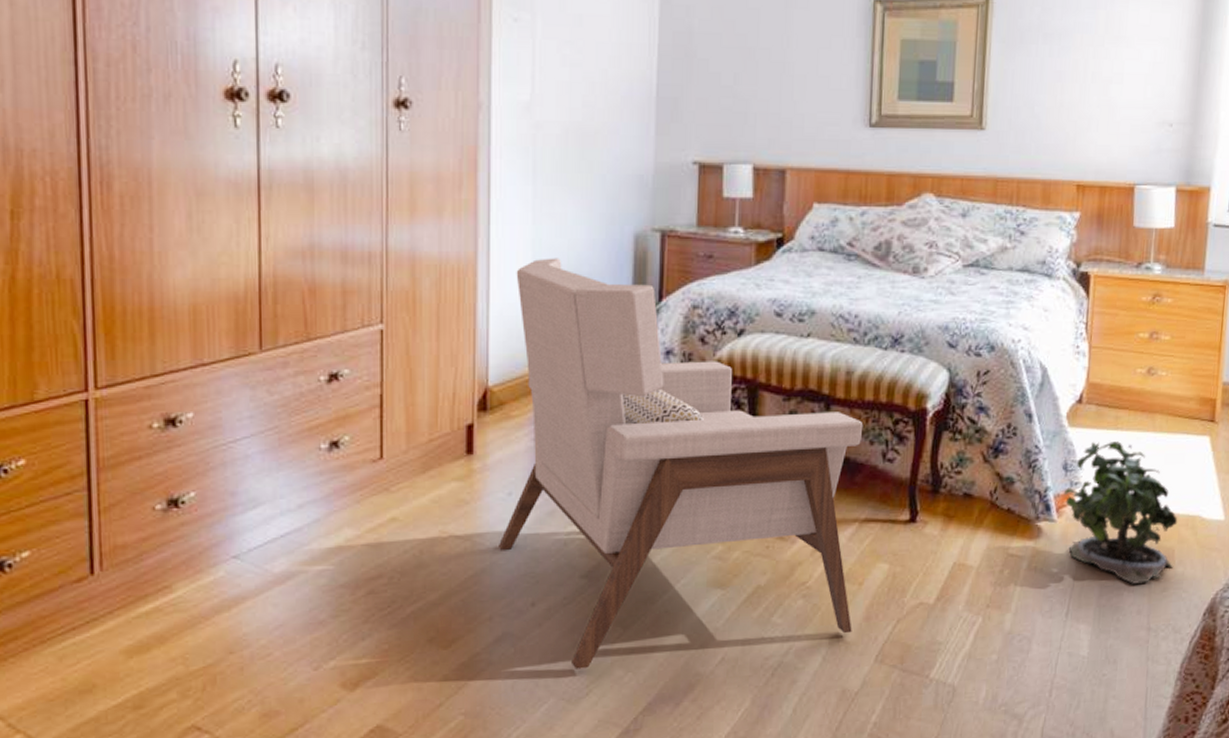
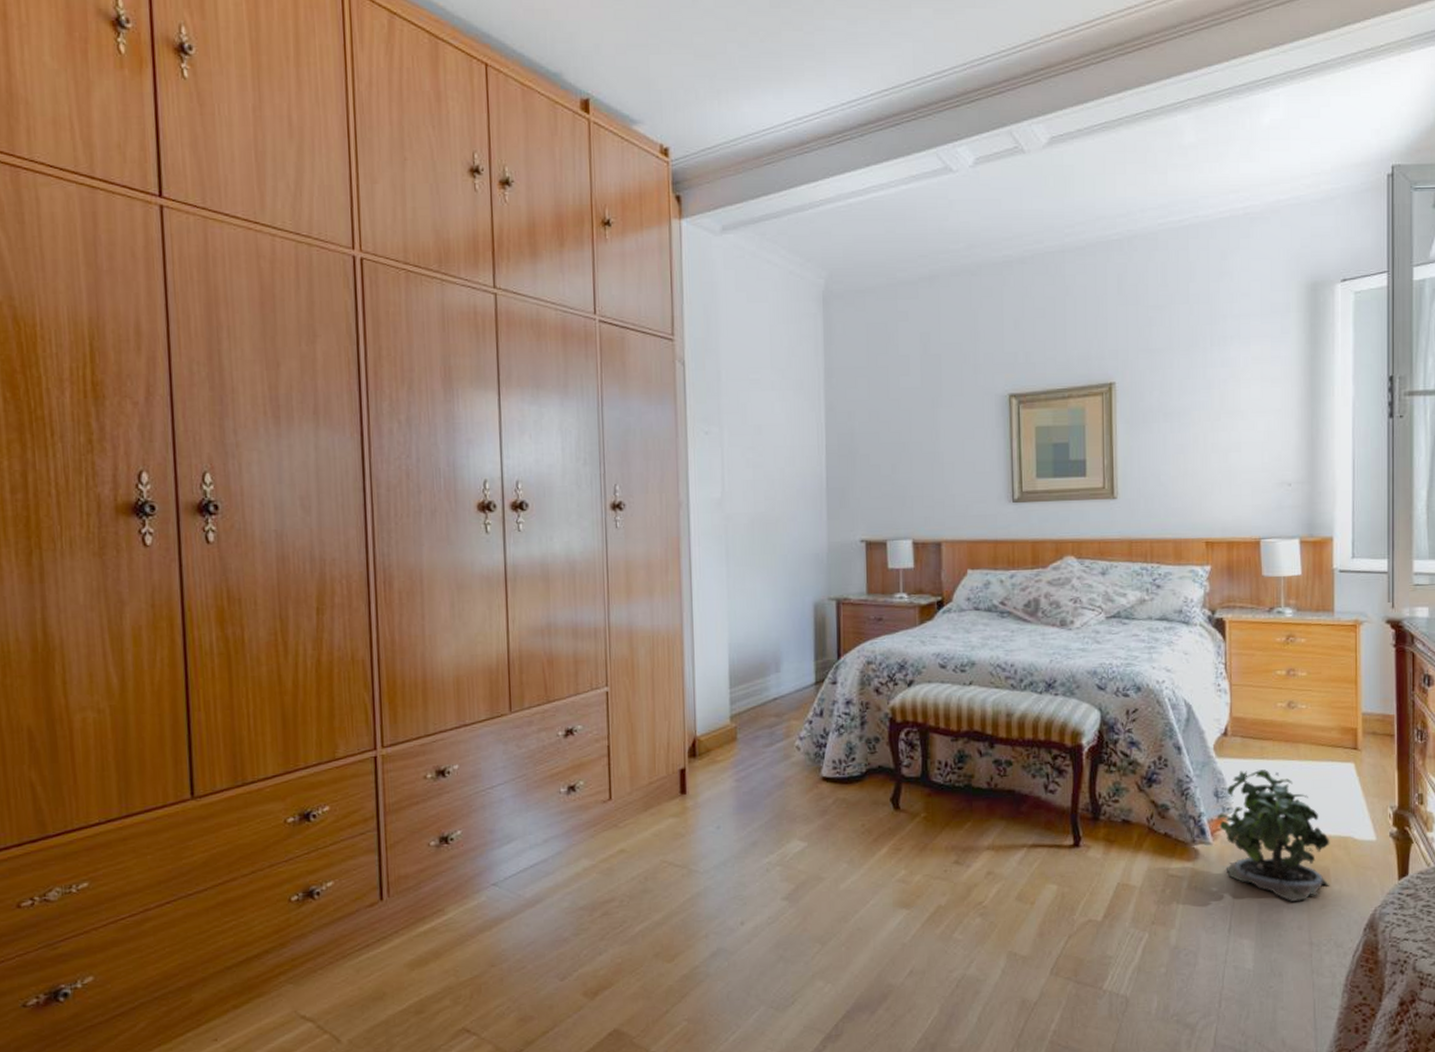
armchair: present [499,258,864,669] -> none [711,626,1028,981]

